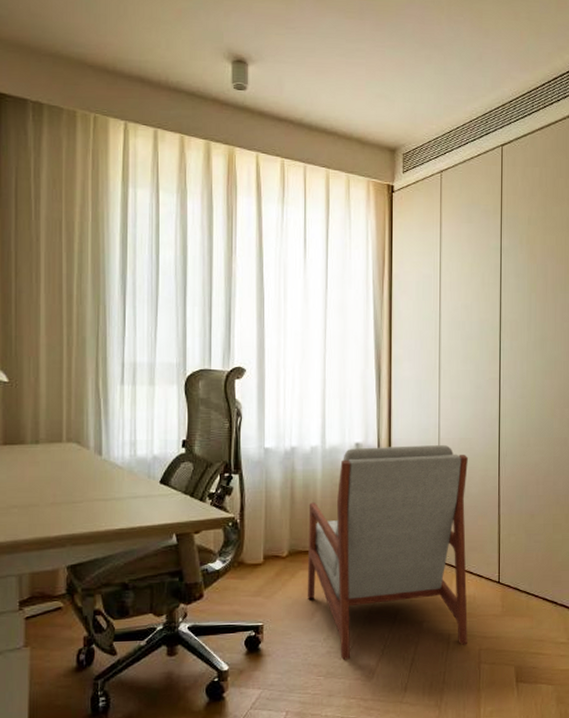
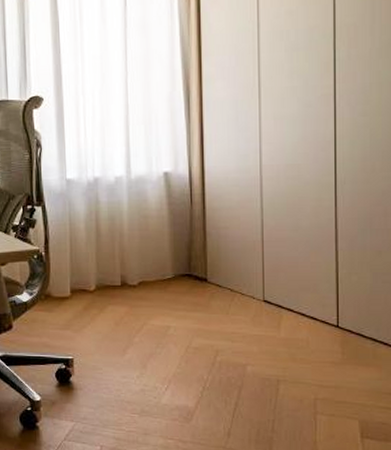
armchair: present [307,445,468,660] -> none [115,173,300,399]

